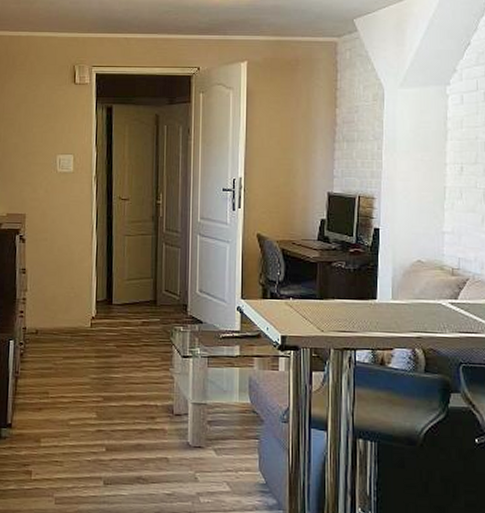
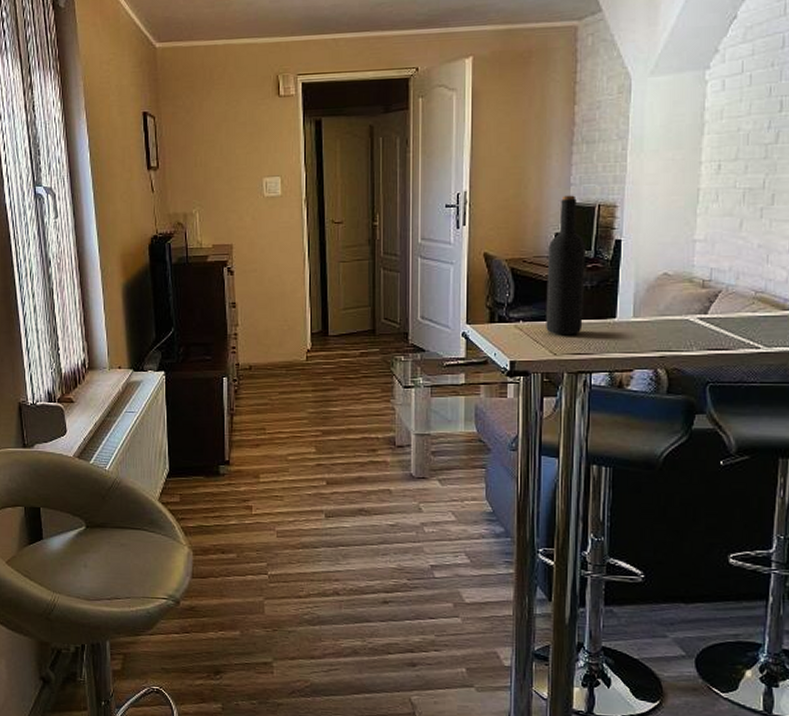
wine bottle: none [314,186,348,313] -> present [546,195,585,334]

